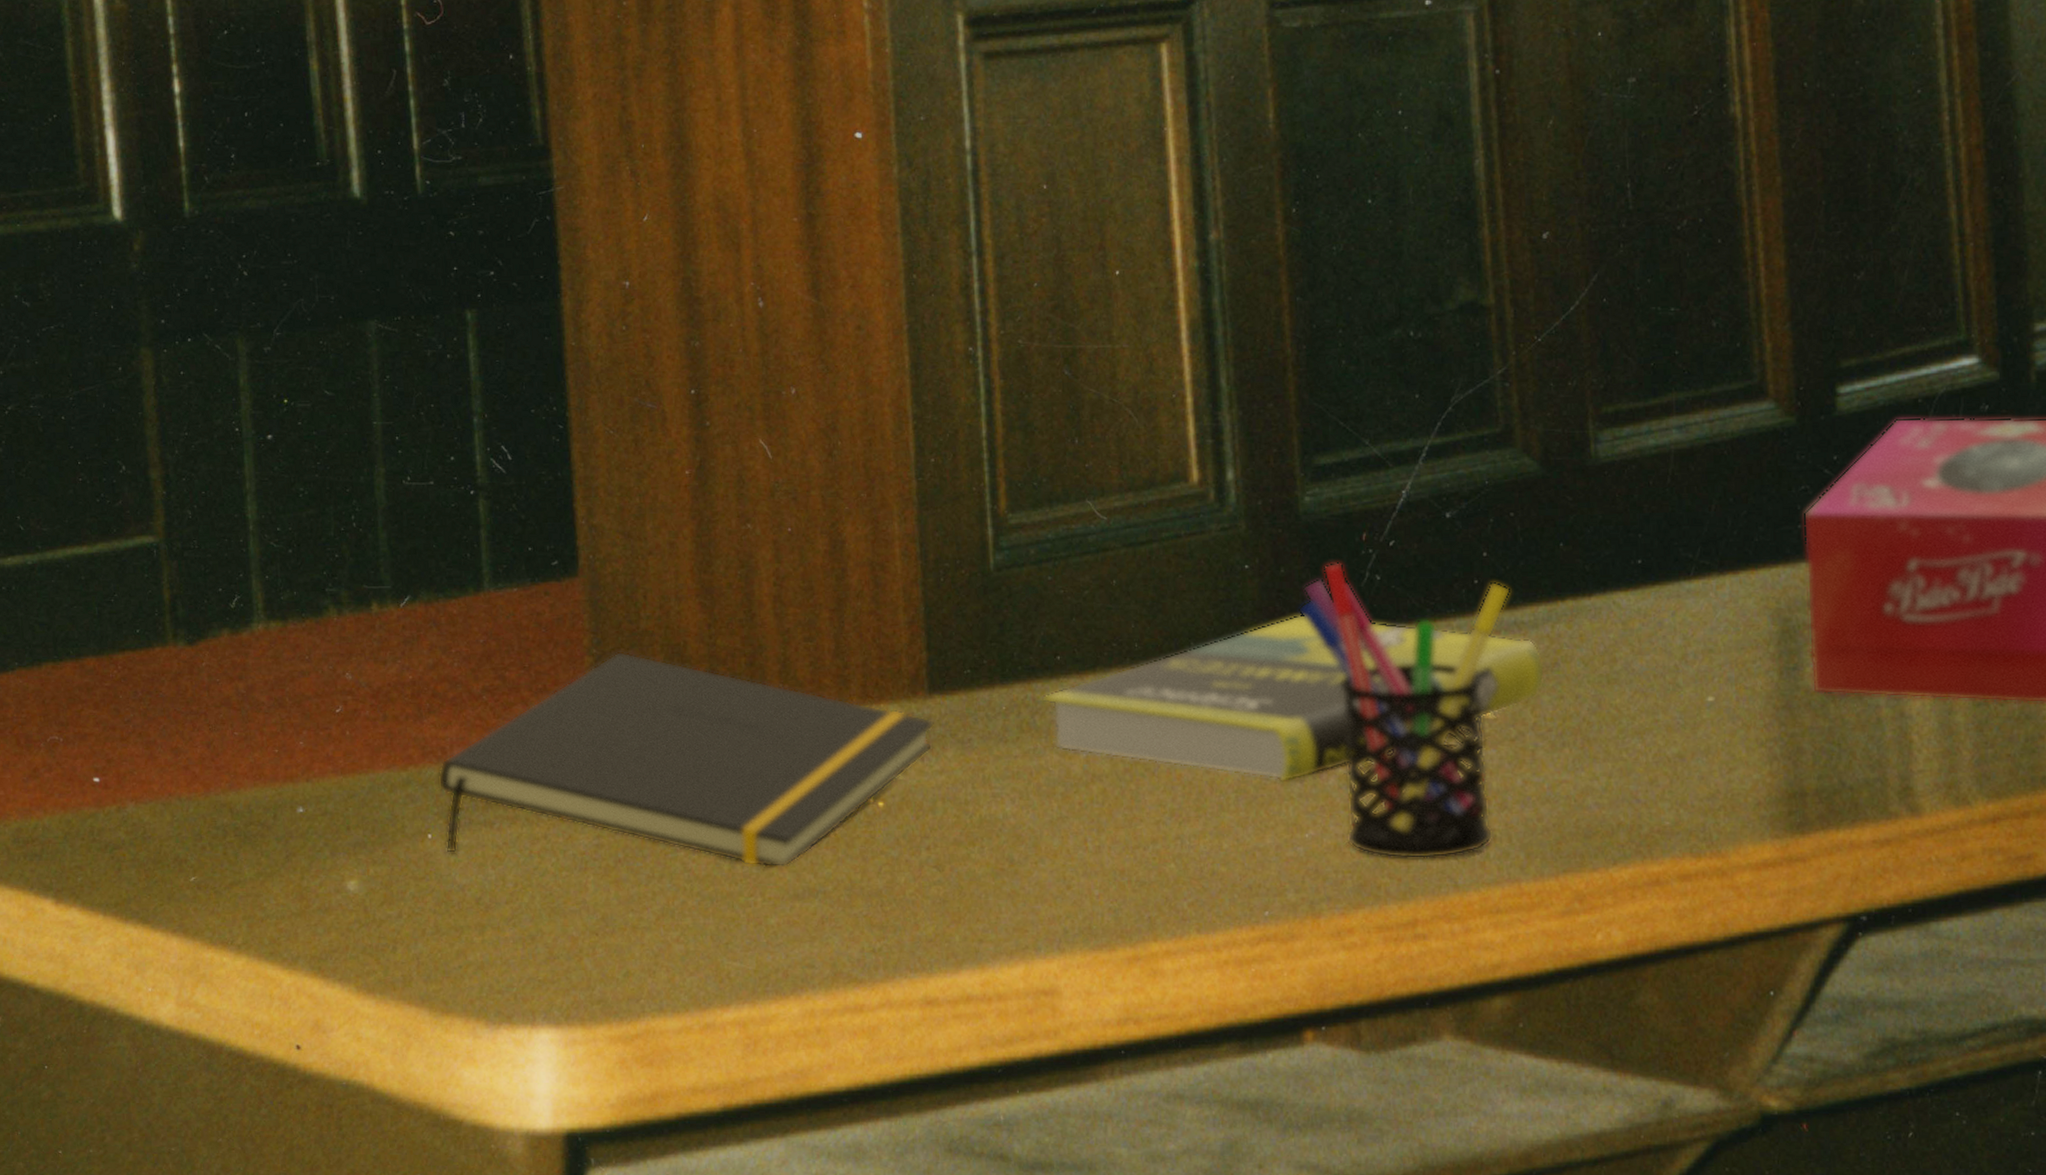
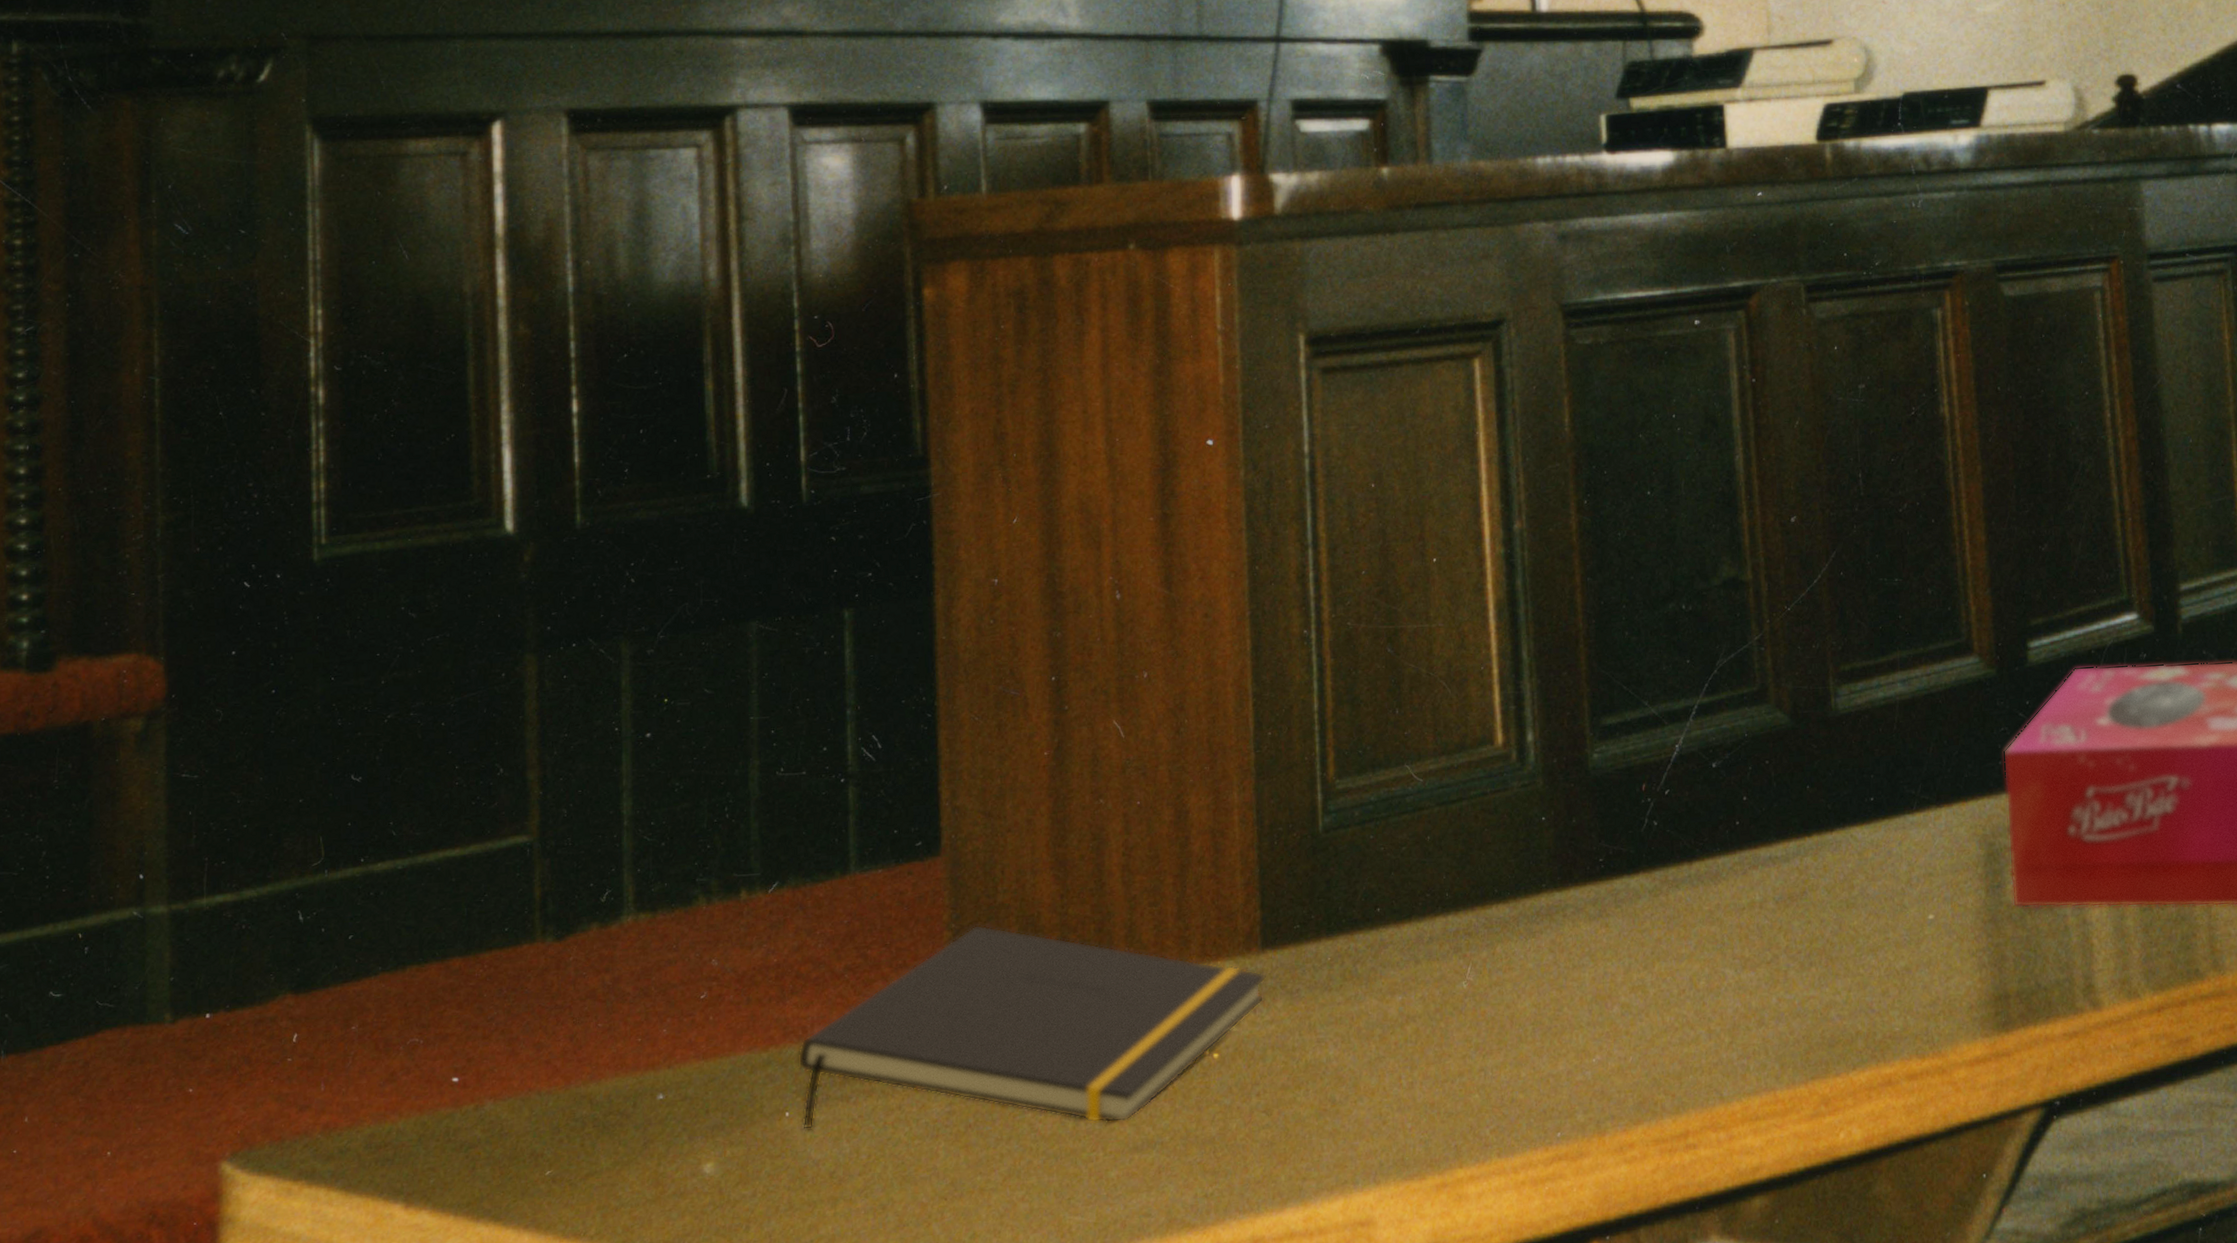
book: present [1042,614,1546,783] -> none [1363,859,1796,1013]
pen holder: present [1299,562,1510,860] -> none [1588,811,1766,1077]

